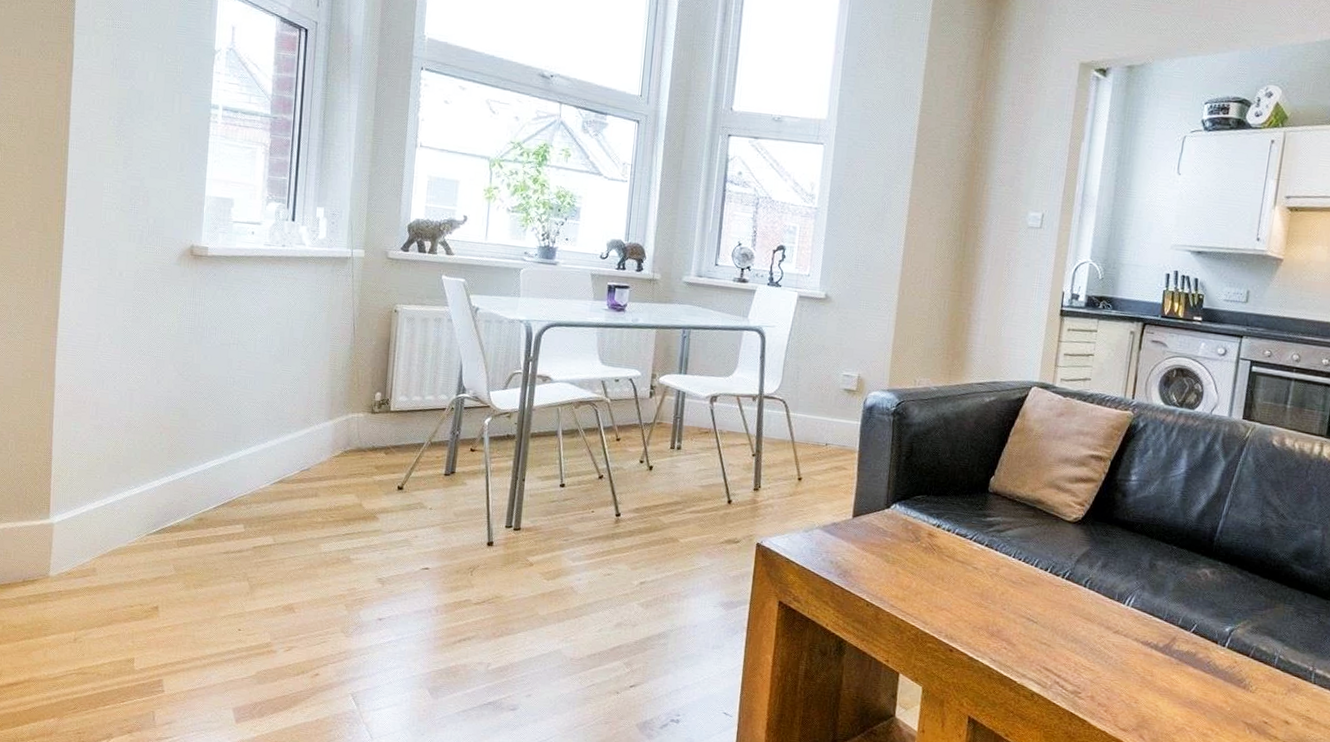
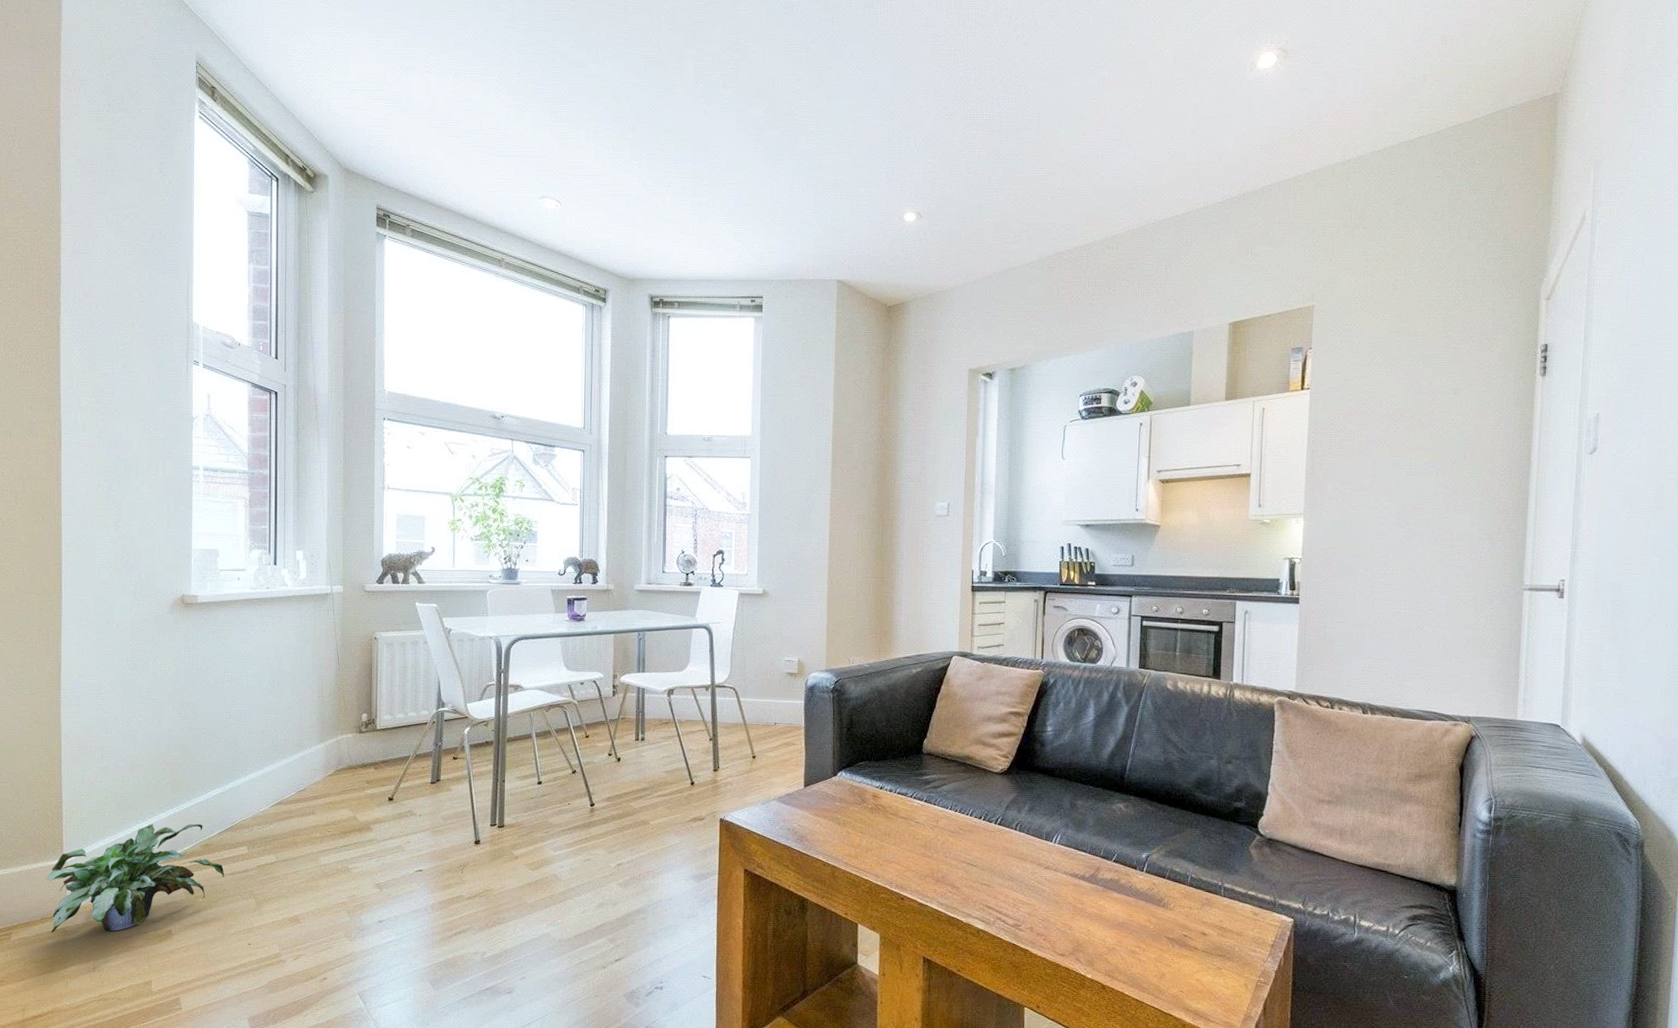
potted plant: none [29,491,218,602] -> present [45,823,225,933]

